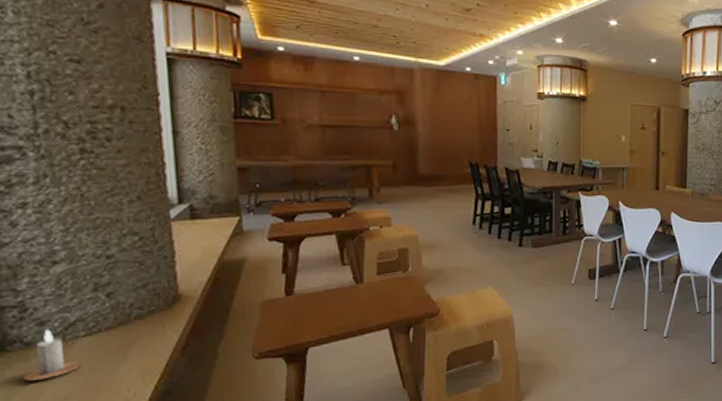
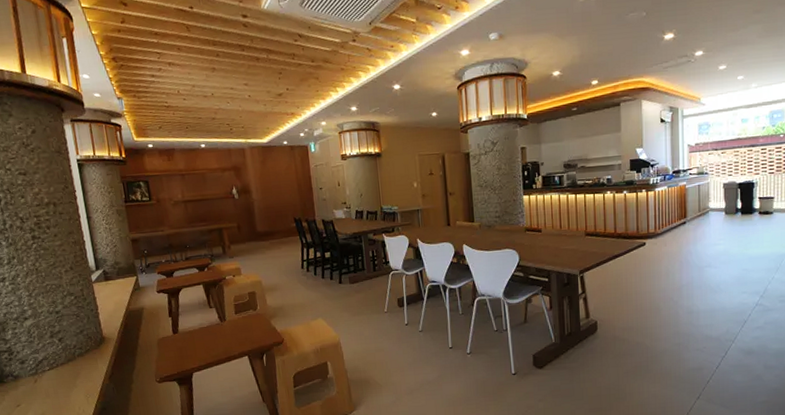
candle: present [21,329,81,381] -> none [15,366,49,403]

